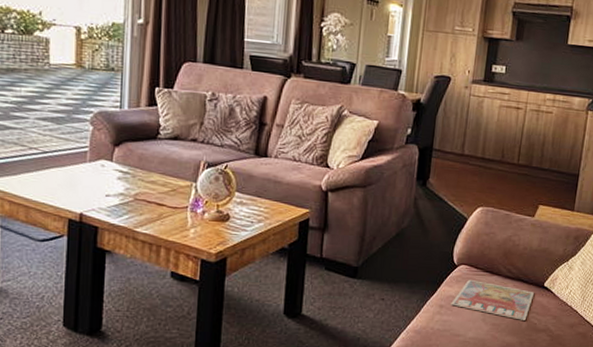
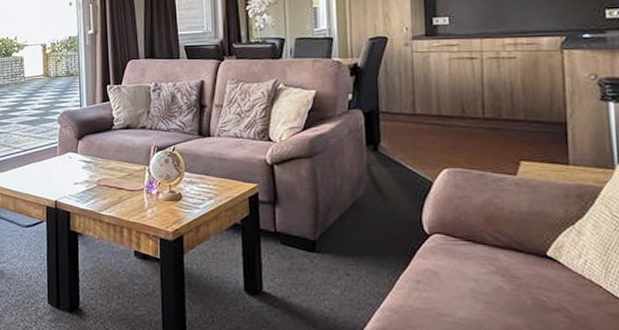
magazine: present [451,279,535,320] -> none [429,250,536,298]

